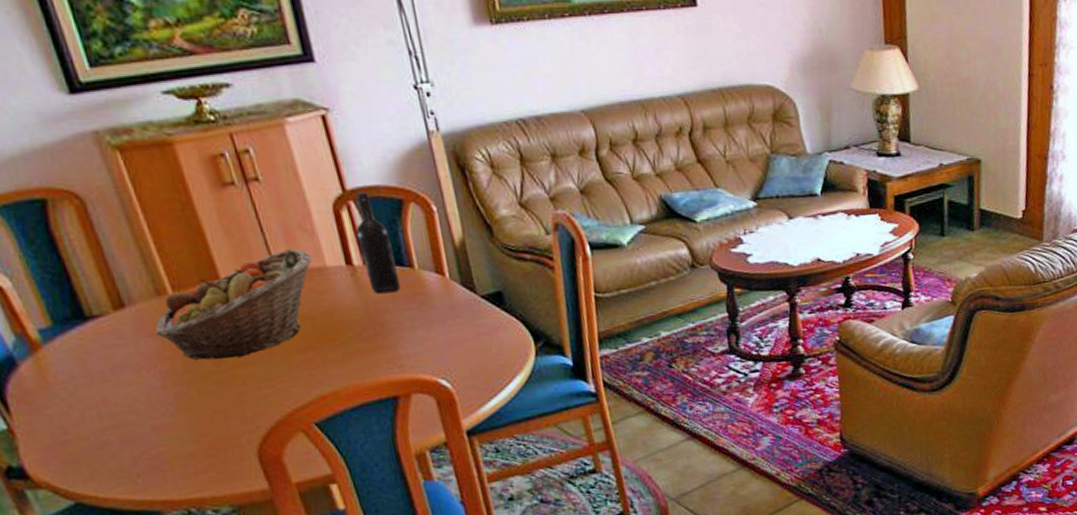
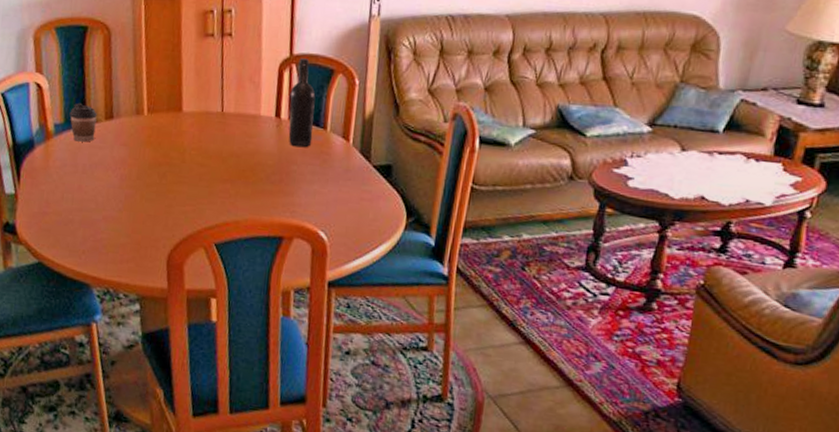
coffee cup: none [56,297,106,345] -> present [69,103,97,142]
fruit basket: present [155,248,312,360] -> none [127,95,252,177]

